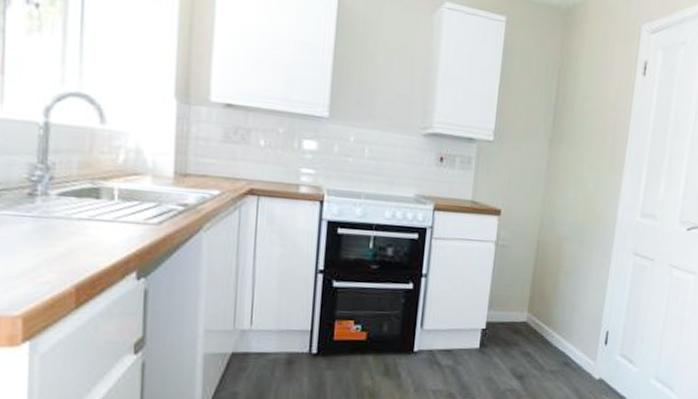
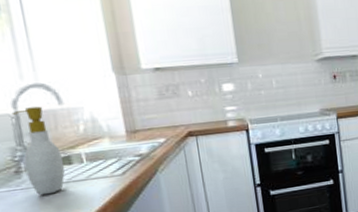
soap bottle: none [41,119,91,230] -> present [12,106,65,196]

